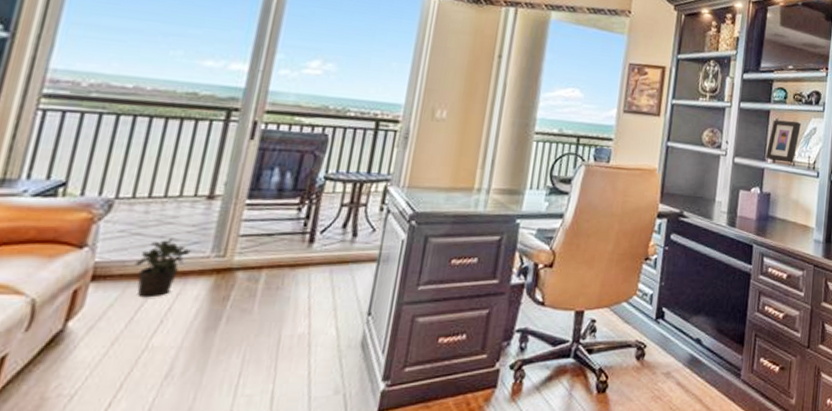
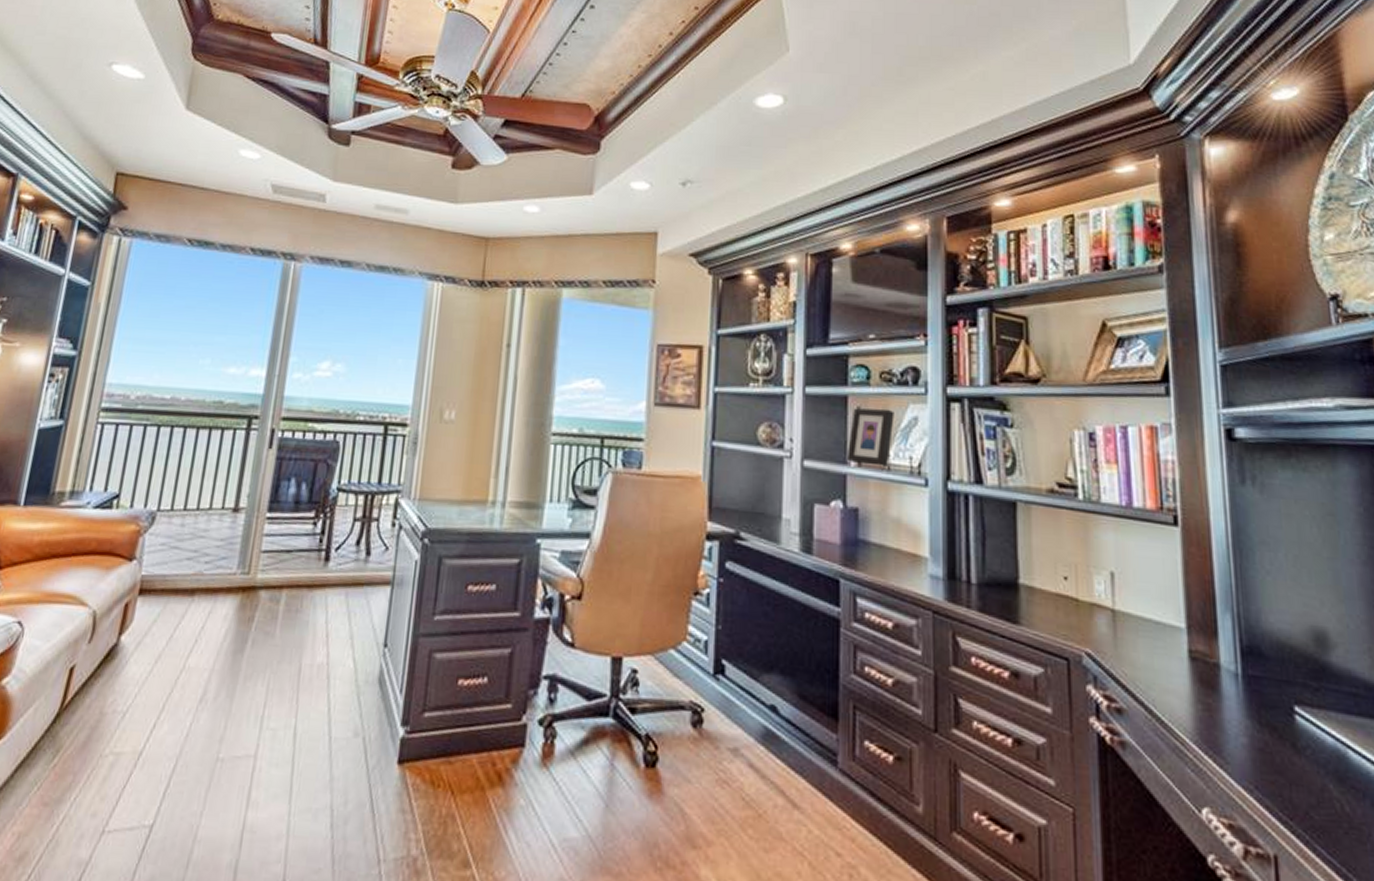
potted plant: present [134,237,191,296] -> none [173,551,220,614]

